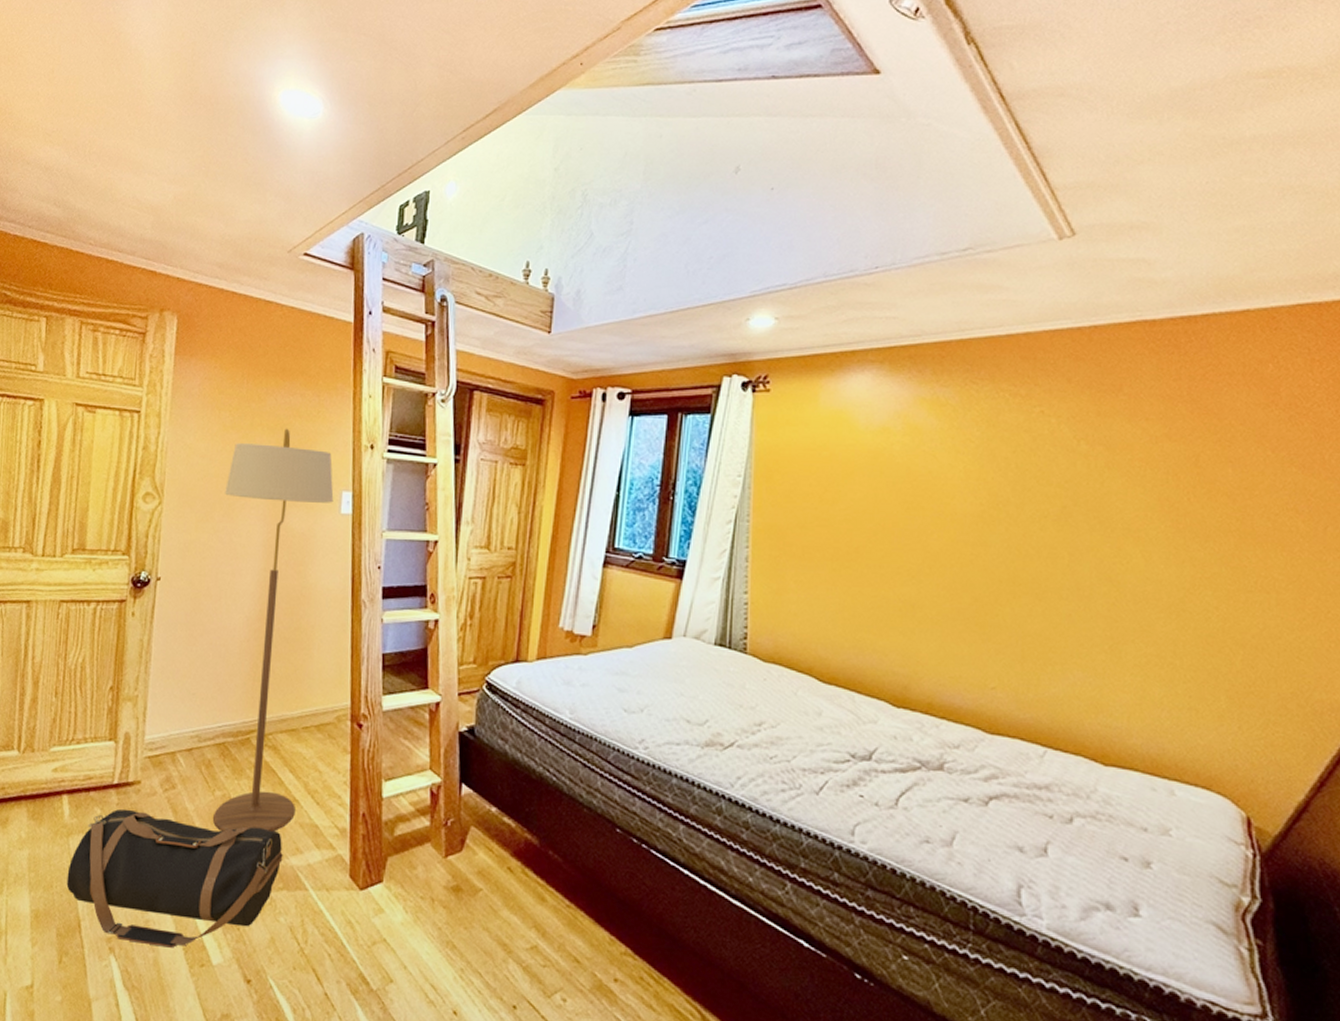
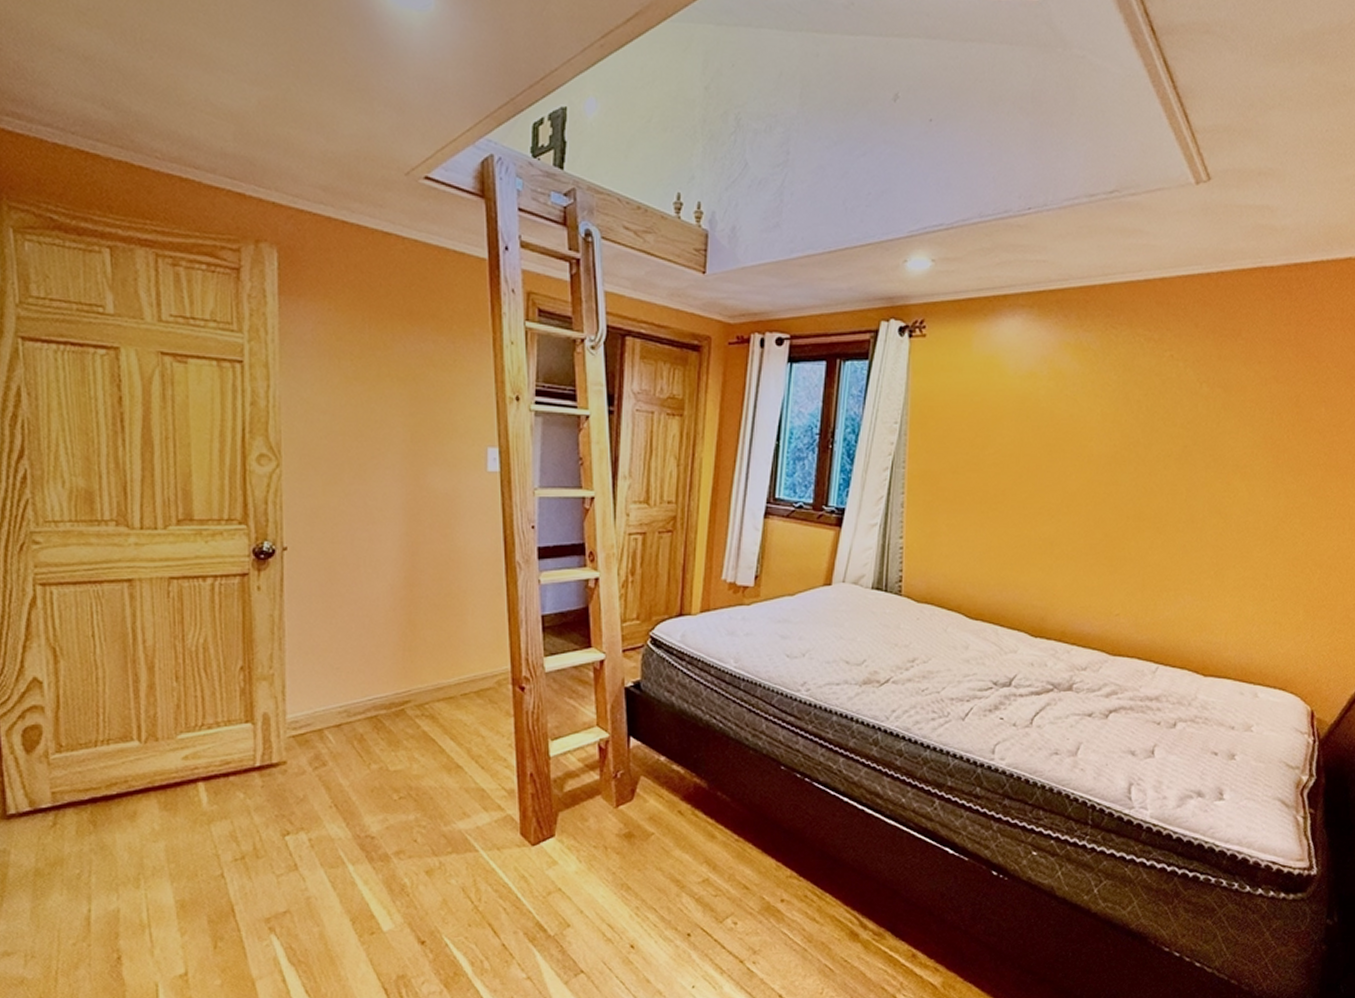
duffel bag: present [66,809,283,948] -> none [212,790,449,921]
floor lamp: present [213,428,334,832] -> none [354,379,478,804]

